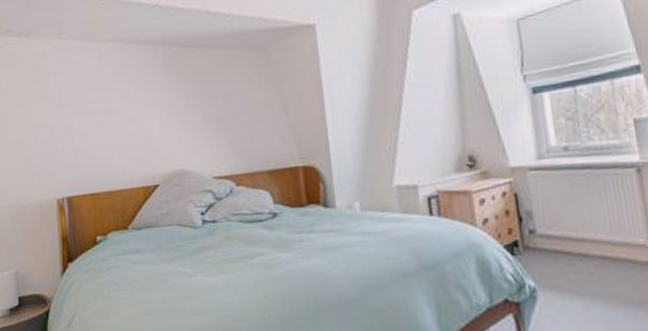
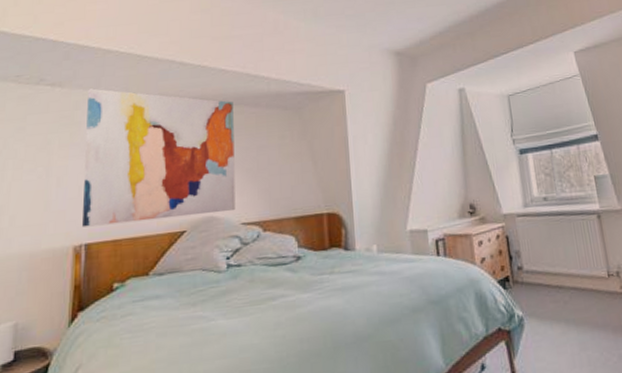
wall art: none [52,37,206,181] -> present [81,88,236,227]

